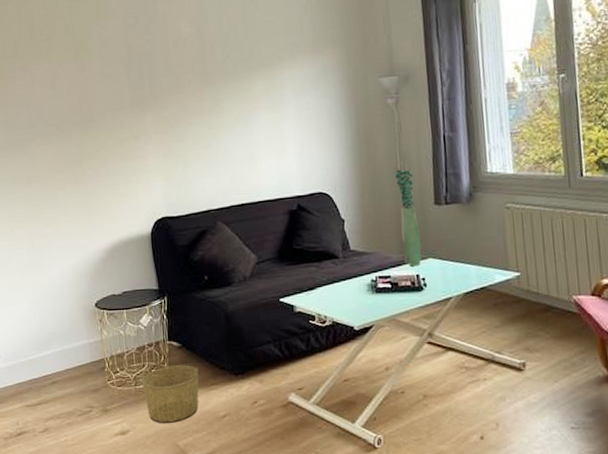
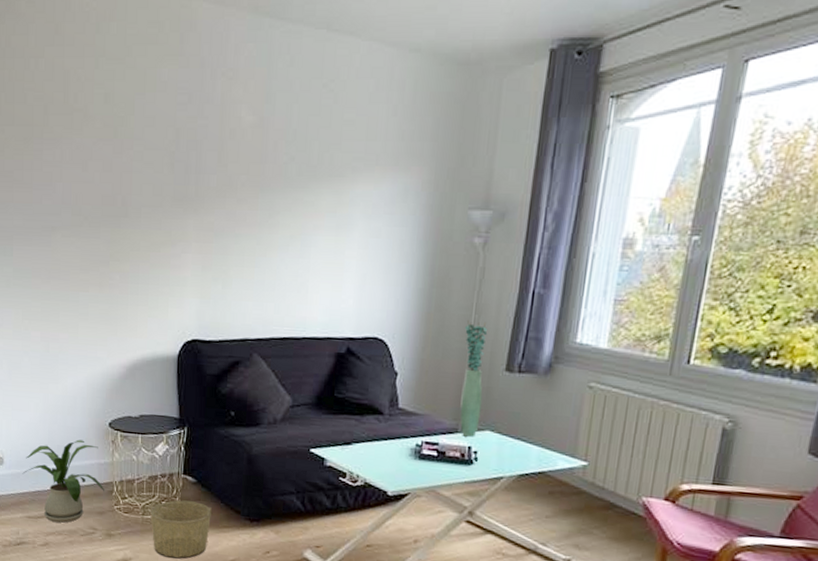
house plant: none [18,323,97,406] -> present [22,439,104,523]

